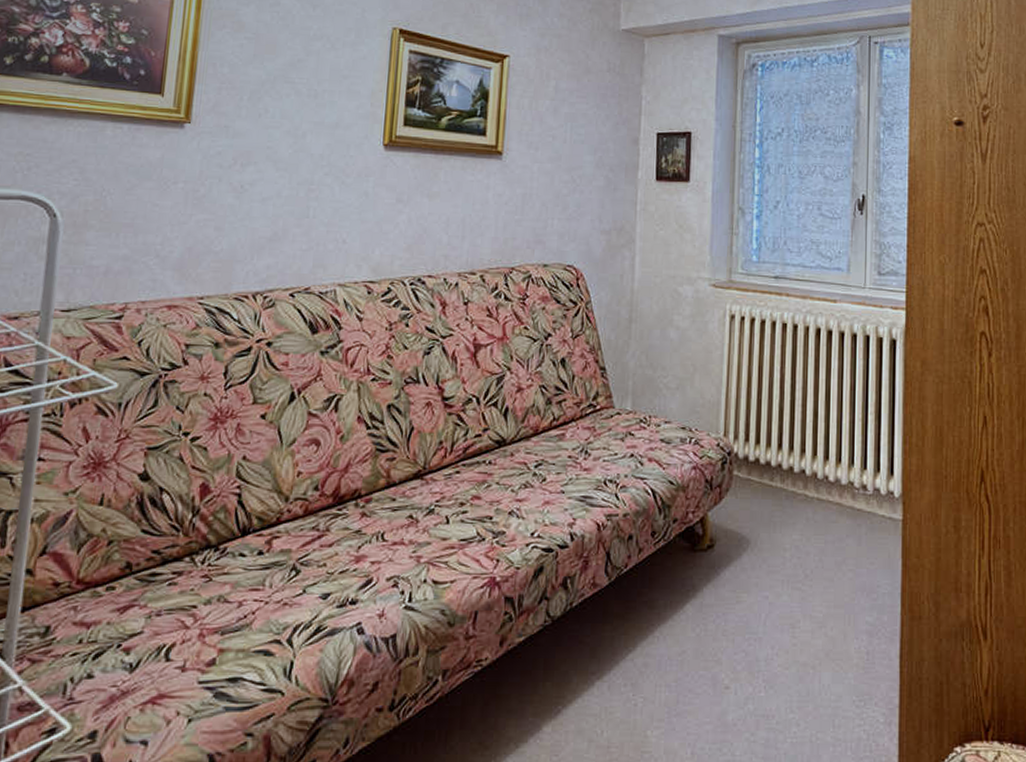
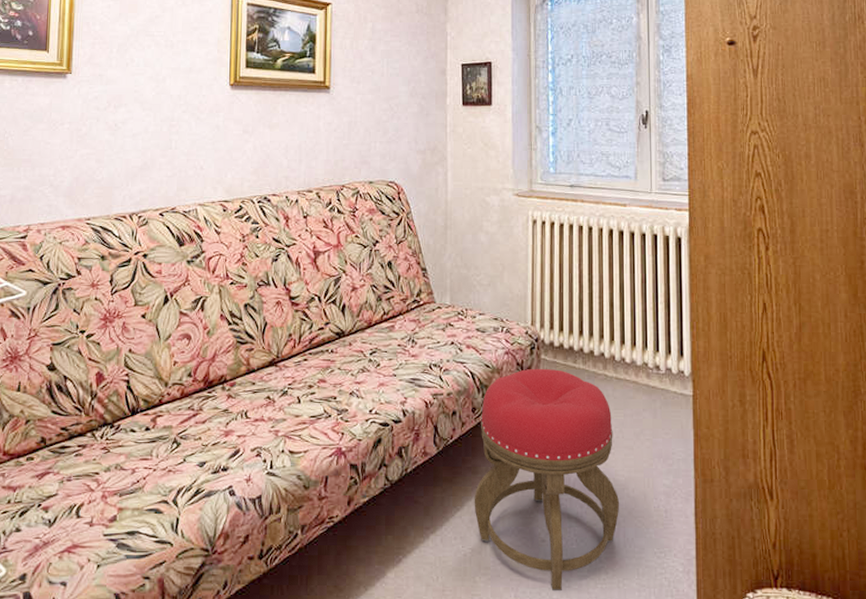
stool: none [648,486,816,747] -> present [474,368,620,592]

